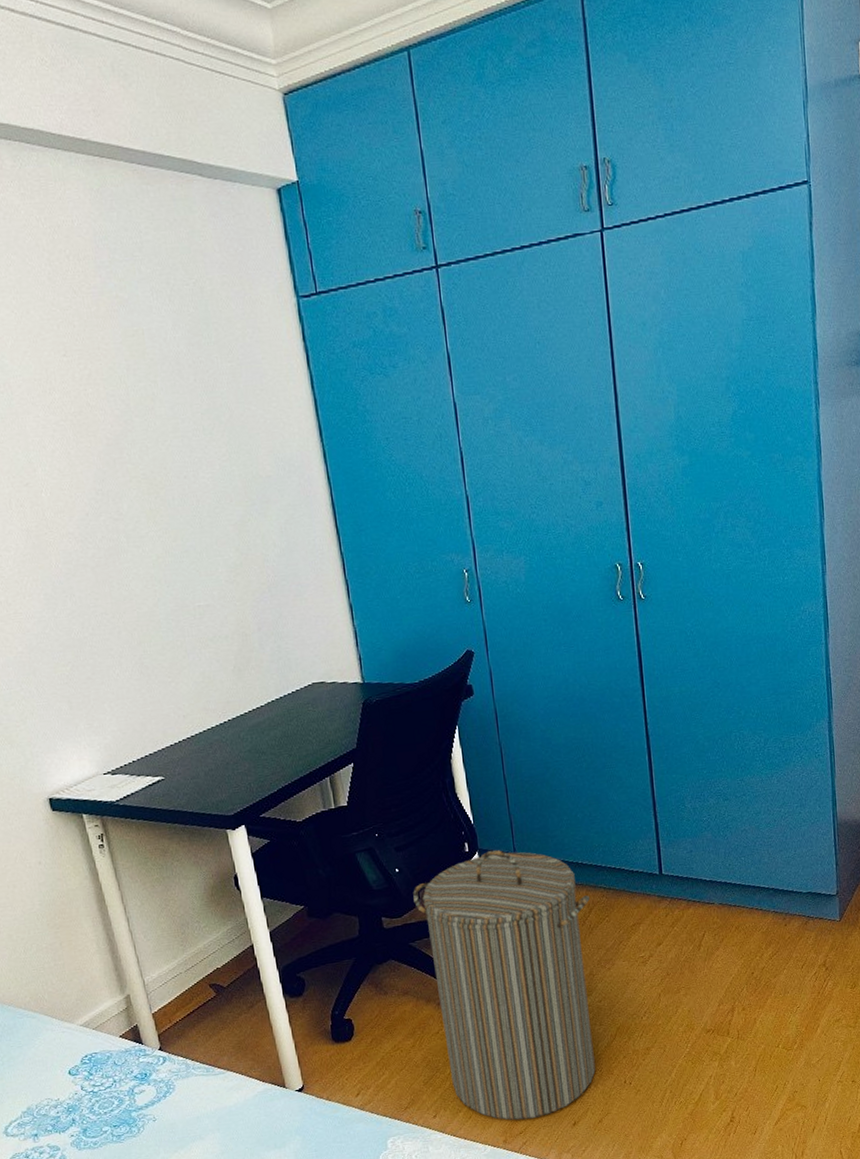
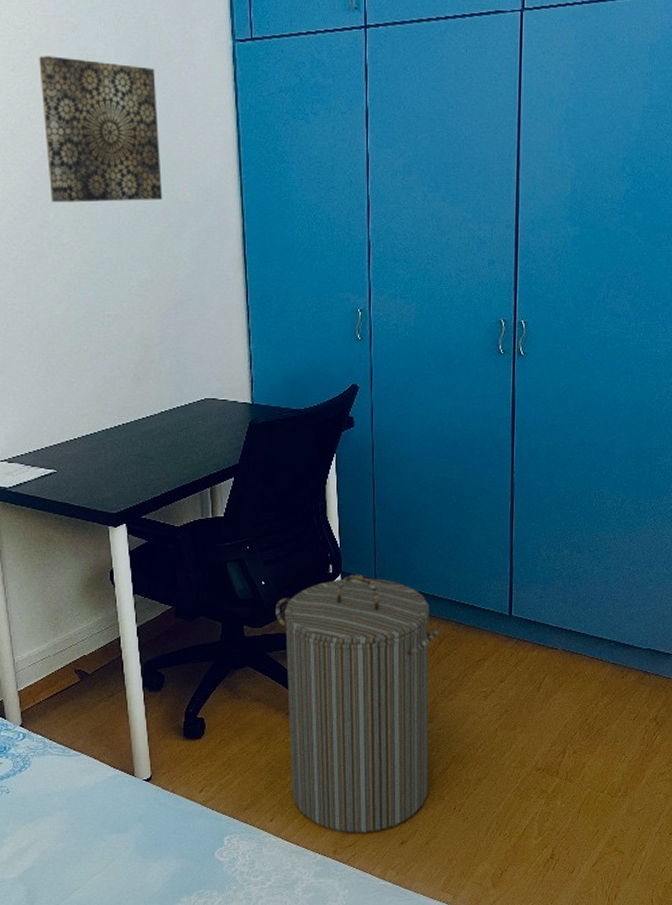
wall art: none [91,335,242,493] -> present [39,56,163,203]

